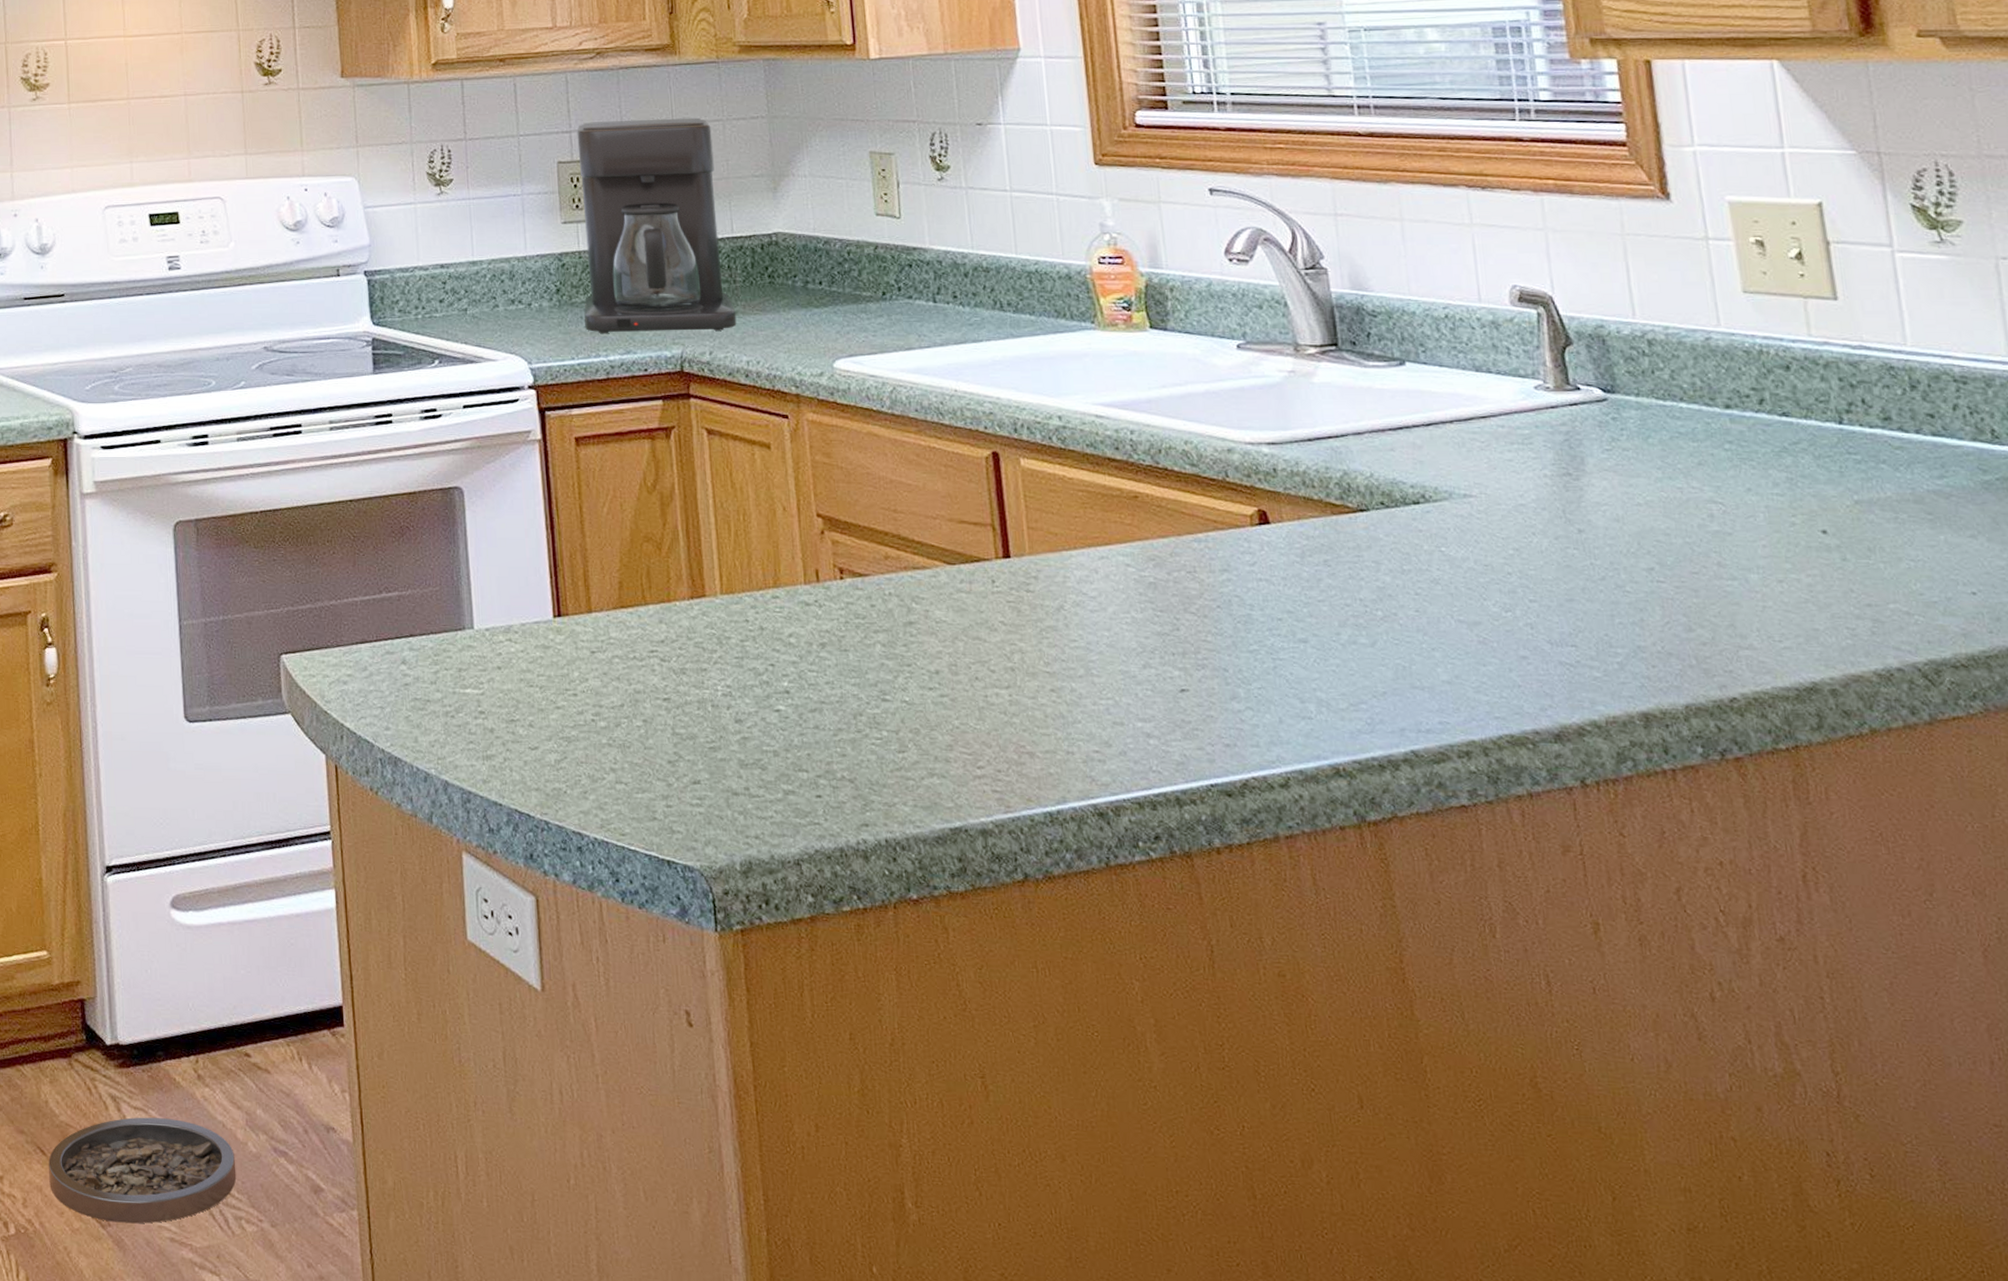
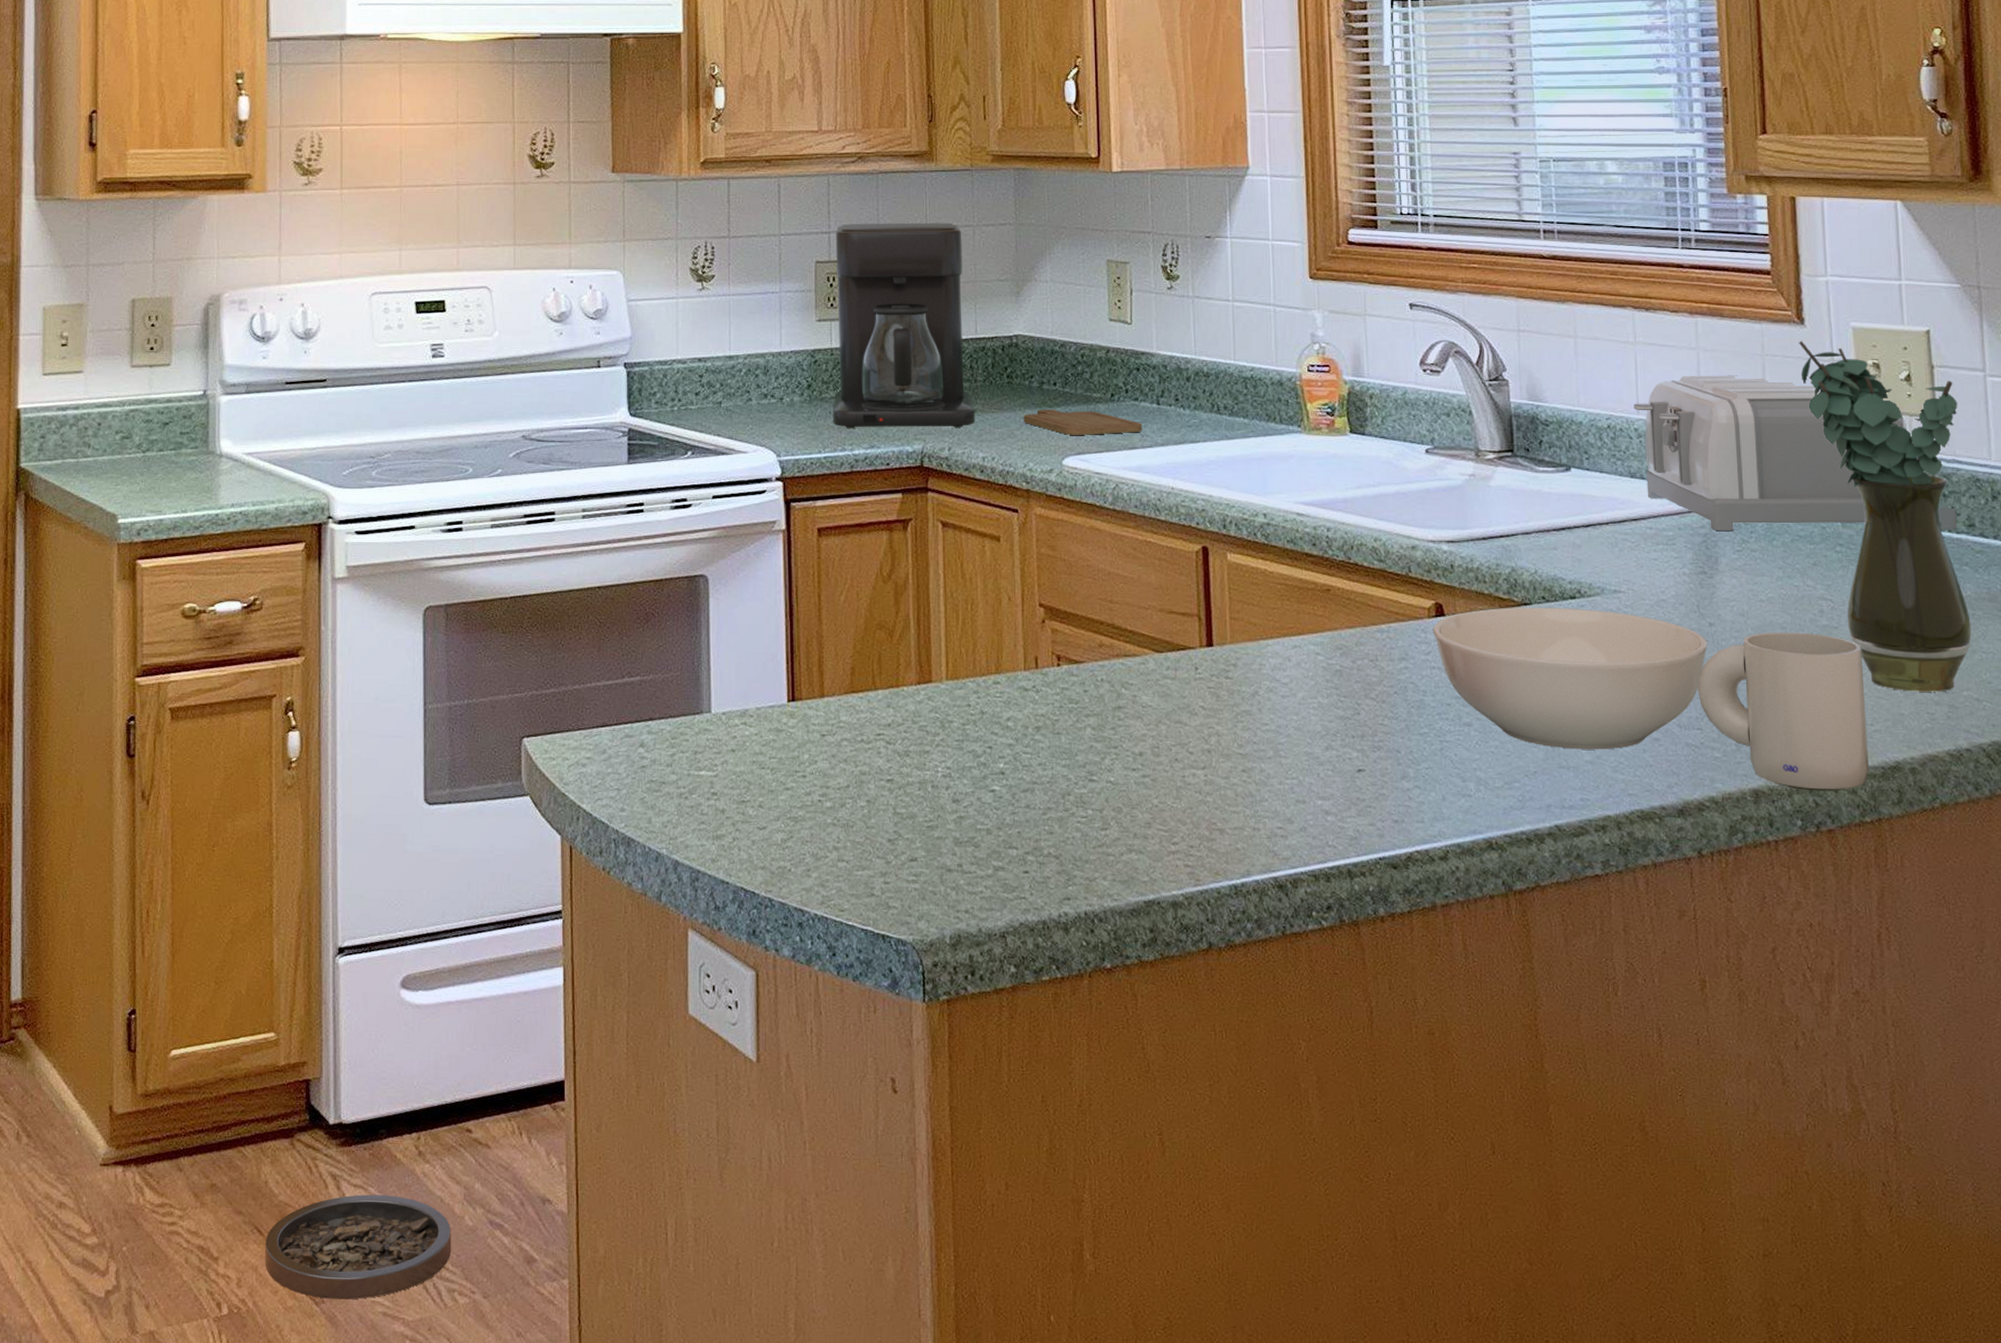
chopping board: none [788,310,919,336] -> present [1023,409,1143,435]
bowl: none [1256,514,1579,669] -> present [1432,607,1708,750]
toaster: none [1474,254,1870,428] -> present [1634,374,1957,531]
mug: none [1568,539,1780,715] -> present [1698,632,1869,791]
vase: none [1664,218,1896,605] -> present [1798,341,1972,692]

